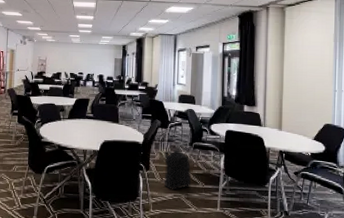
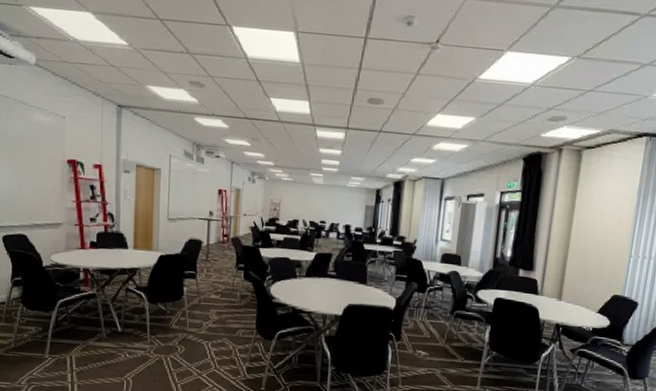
backpack: present [162,149,192,191] -> none [414,317,450,365]

